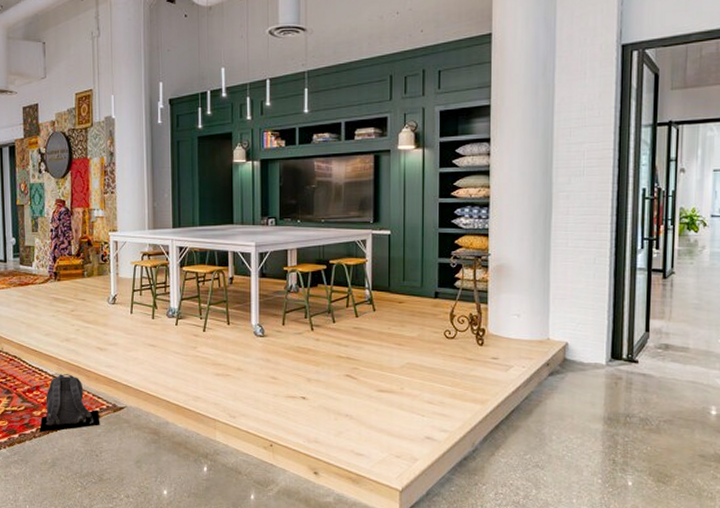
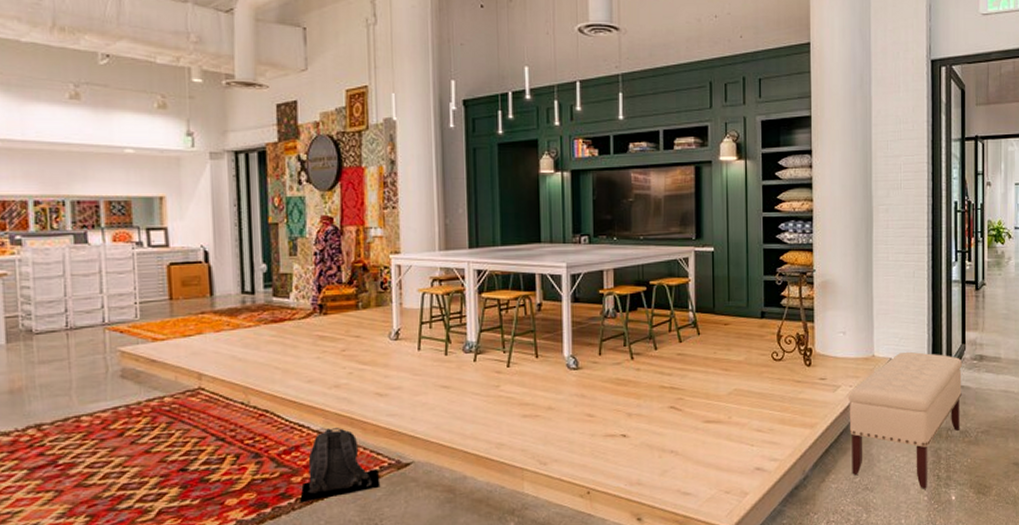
bench: none [520,336,646,472] -> present [849,351,963,489]

